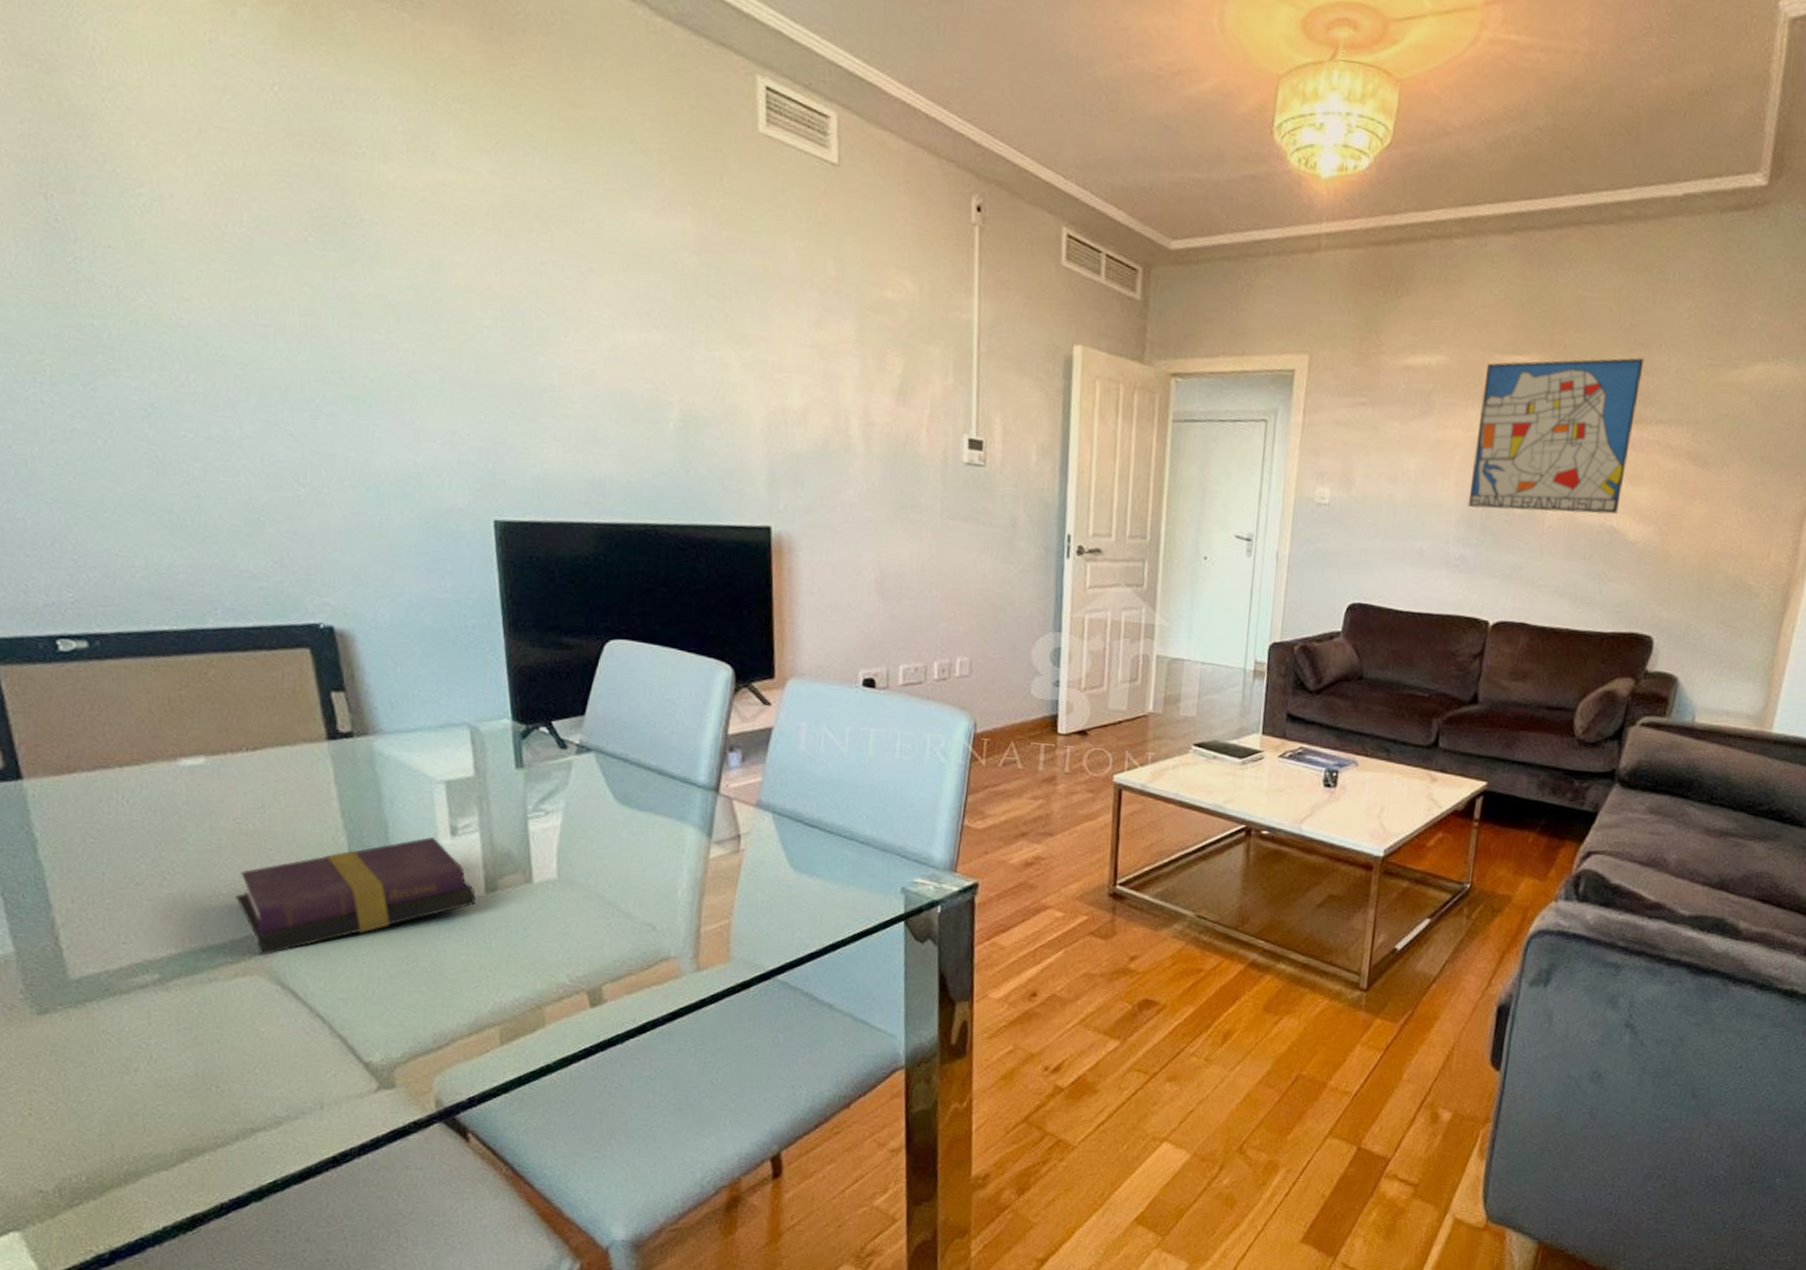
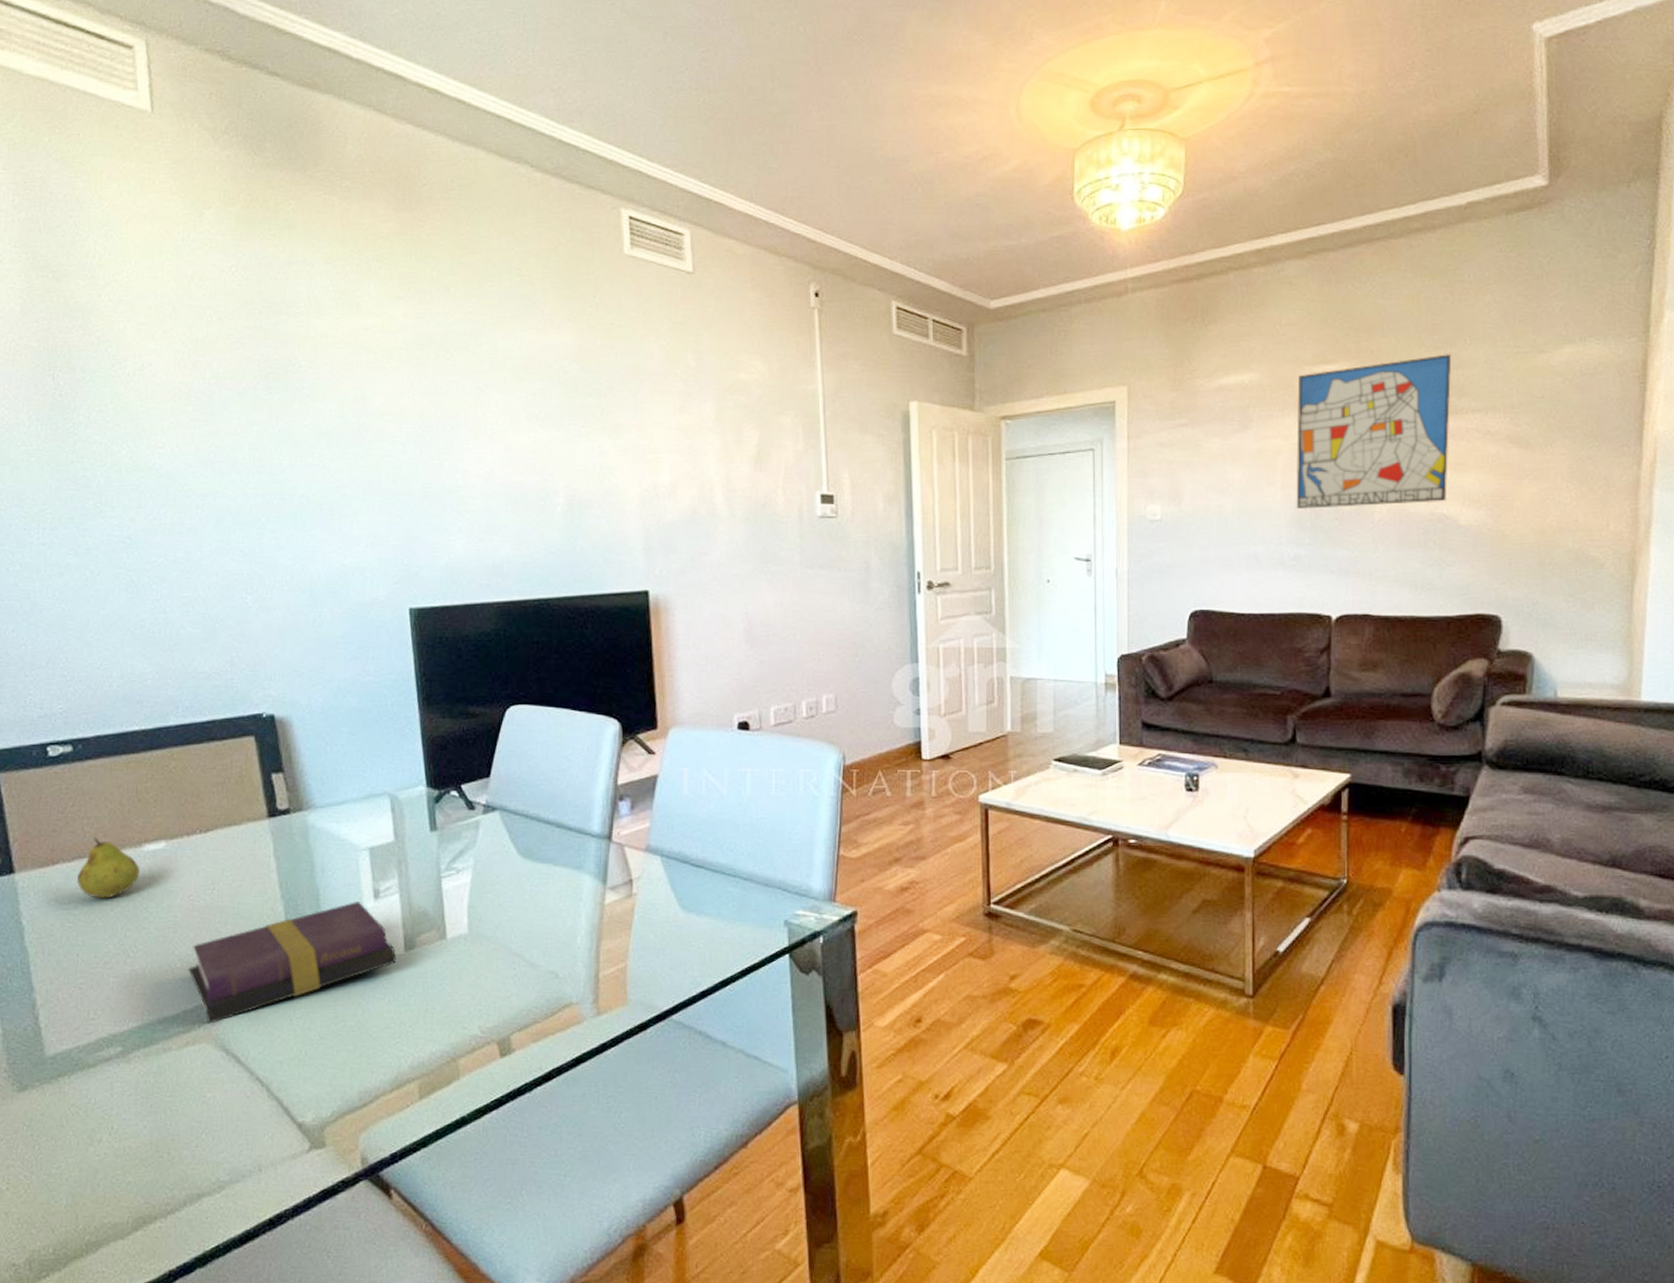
fruit: none [100,746,175,815] -> present [77,837,140,899]

